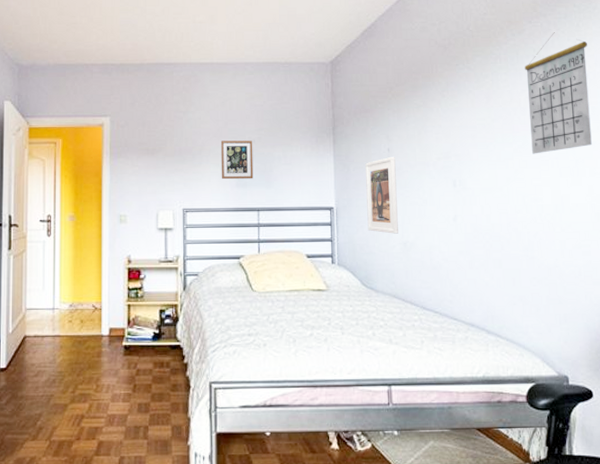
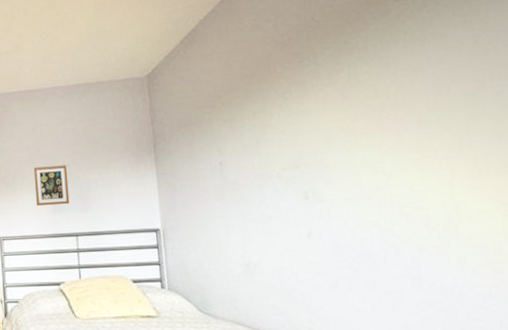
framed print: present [365,156,398,234] -> none [194,170,239,255]
calendar: present [525,32,592,154] -> none [393,8,498,155]

